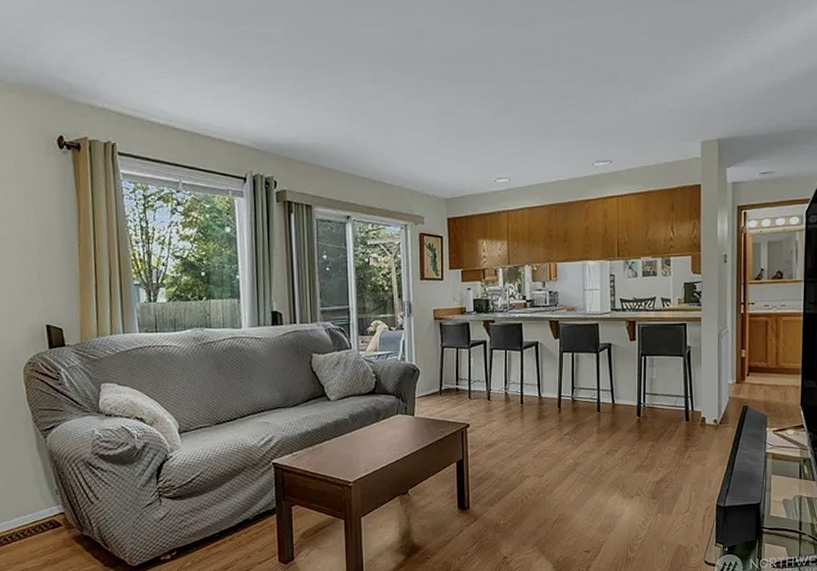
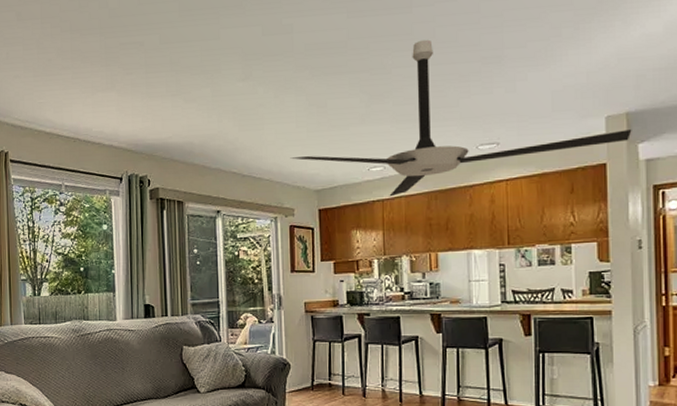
ceiling fan: none [420,56,722,208] -> present [290,39,632,197]

